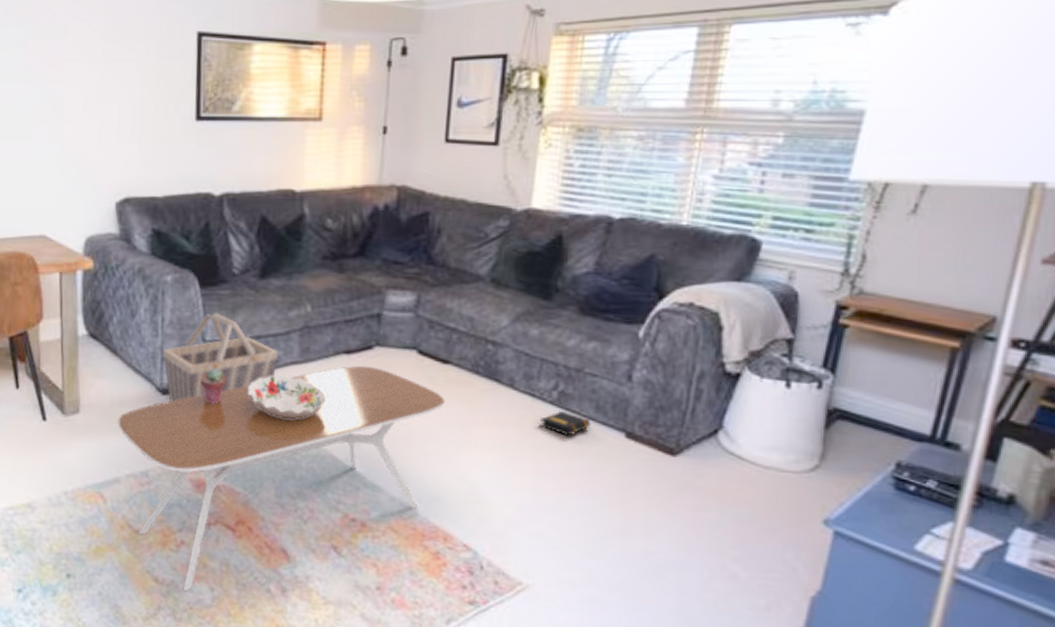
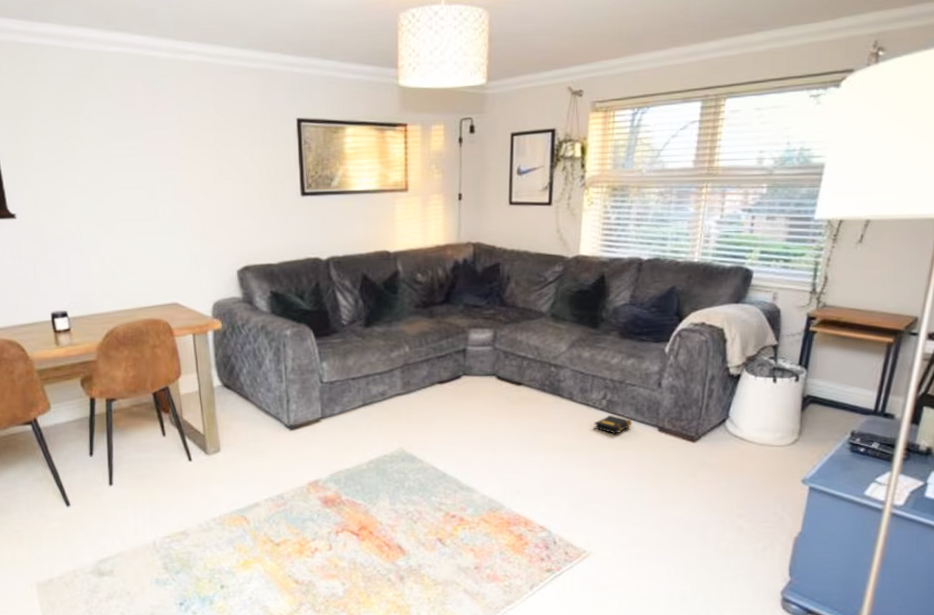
coffee table: present [118,365,445,591] -> none [254,392,520,587]
basket: present [162,312,279,402] -> none [287,358,385,435]
potted succulent: present [200,369,227,404] -> none [321,405,343,434]
decorative bowl: present [247,375,327,419] -> none [361,406,427,441]

